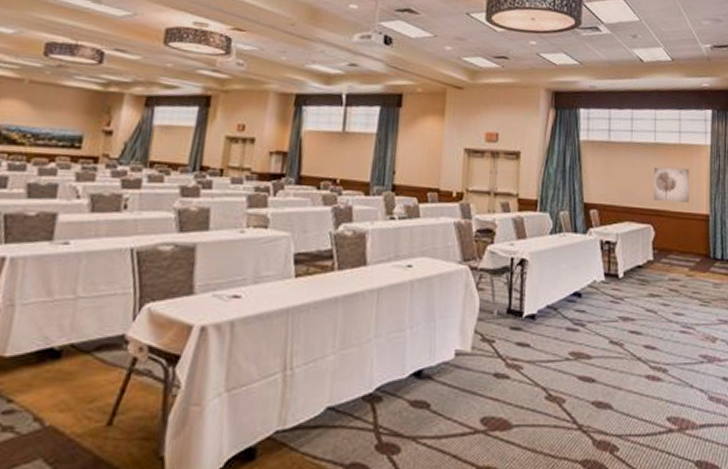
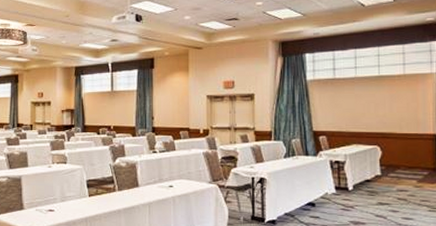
wall art: present [654,167,690,204] -> none [379,96,416,126]

